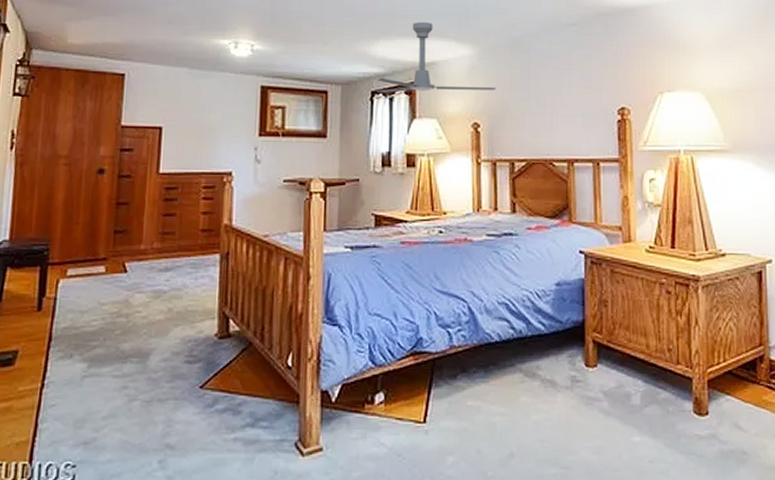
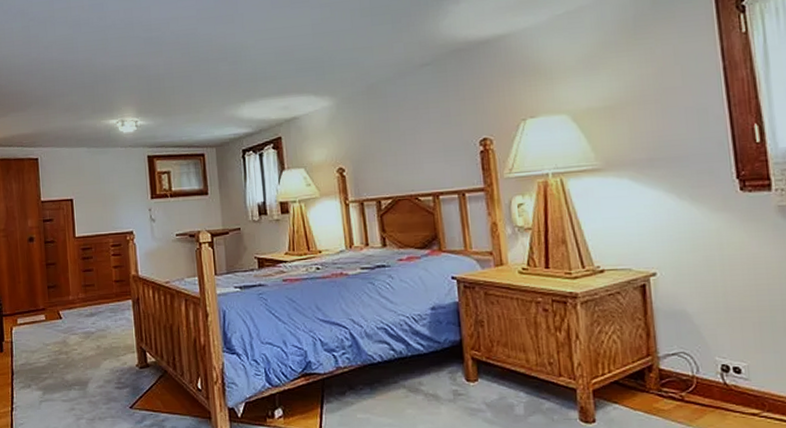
ceiling fan: present [377,21,497,93] -> none [247,80,357,150]

